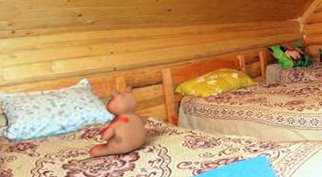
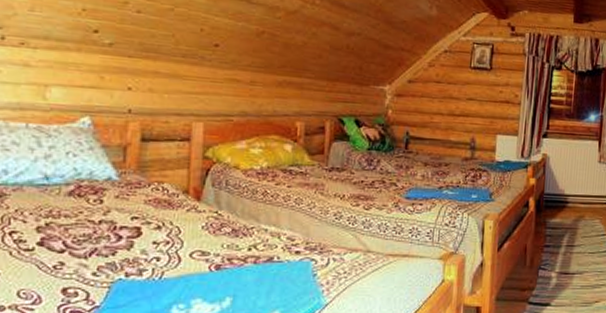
teddy bear: present [89,85,149,158] -> none [75,136,162,226]

